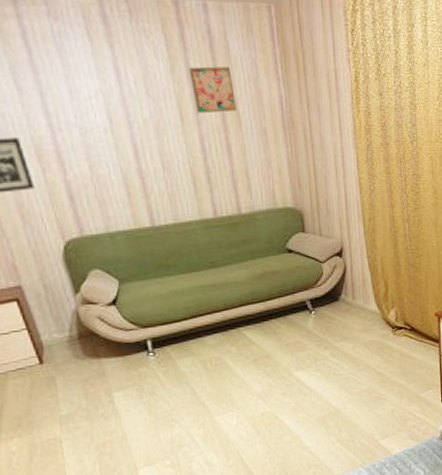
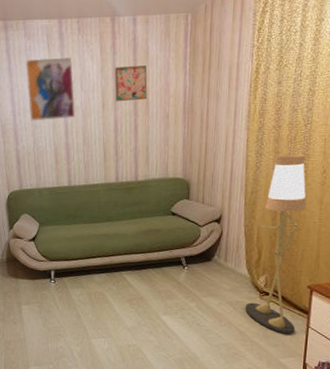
wall art: none [55,48,146,140] -> present [25,56,76,121]
floor lamp: none [380,174,429,368] -> present [245,153,306,335]

